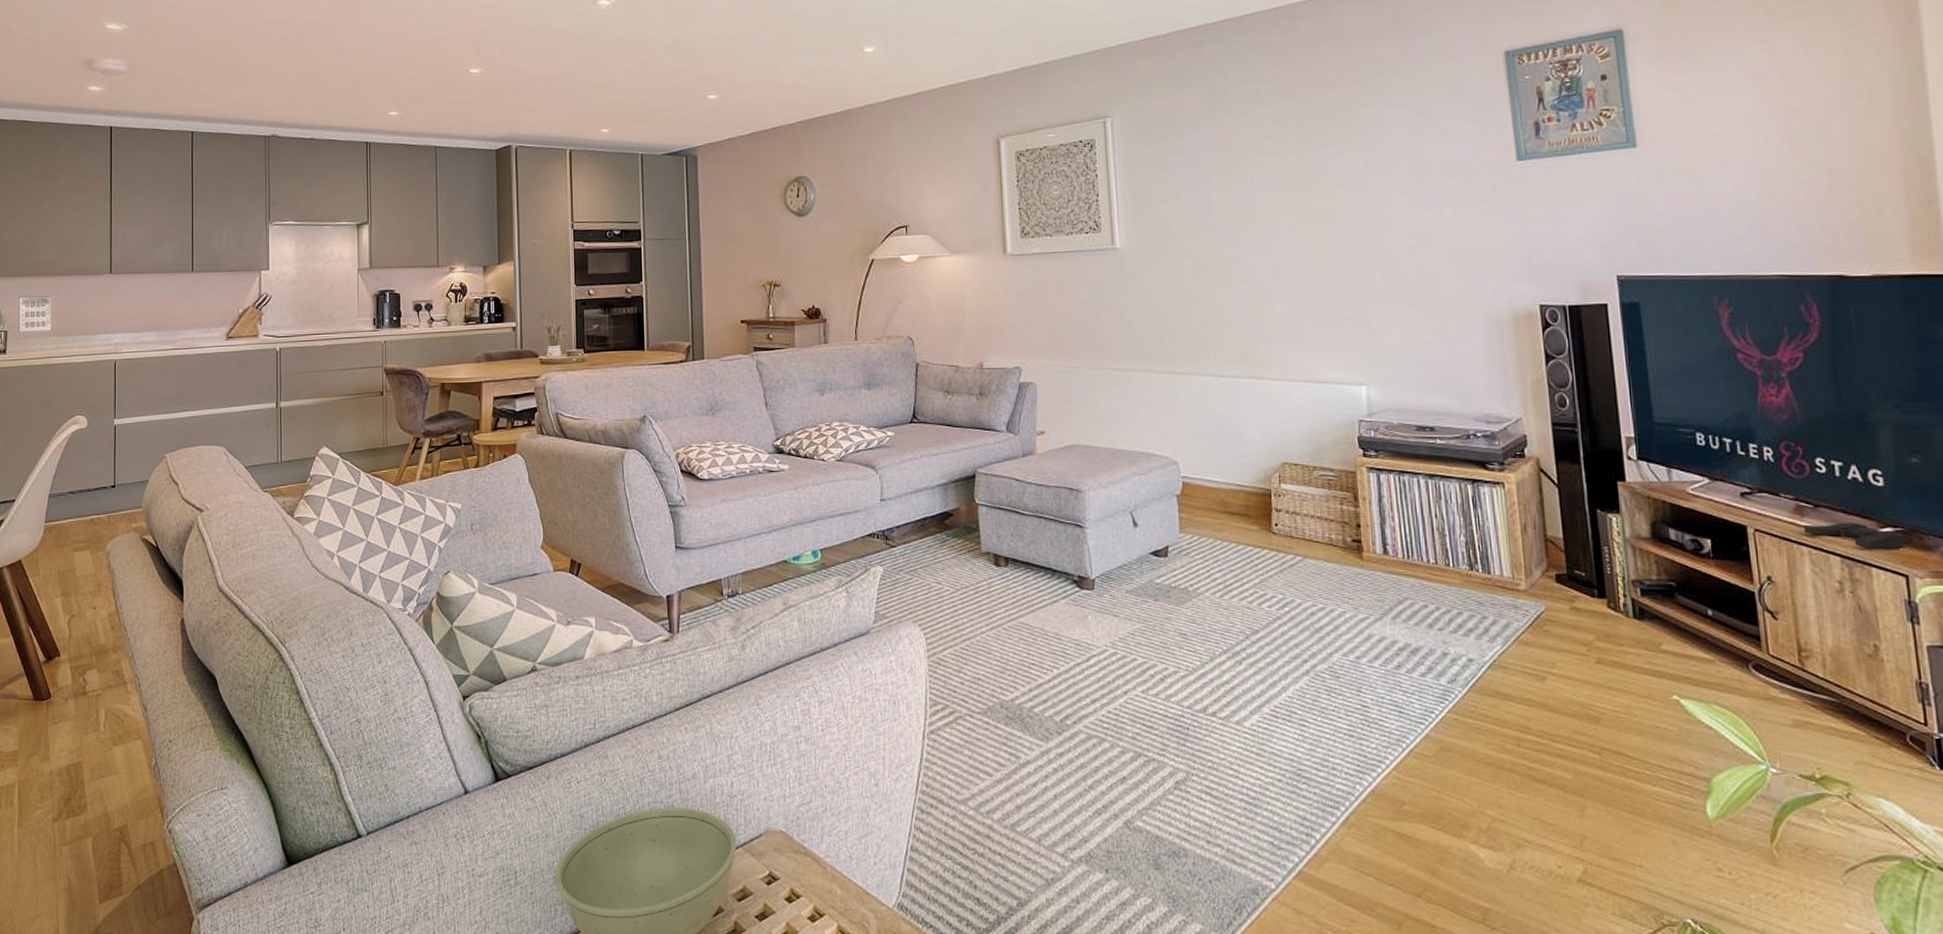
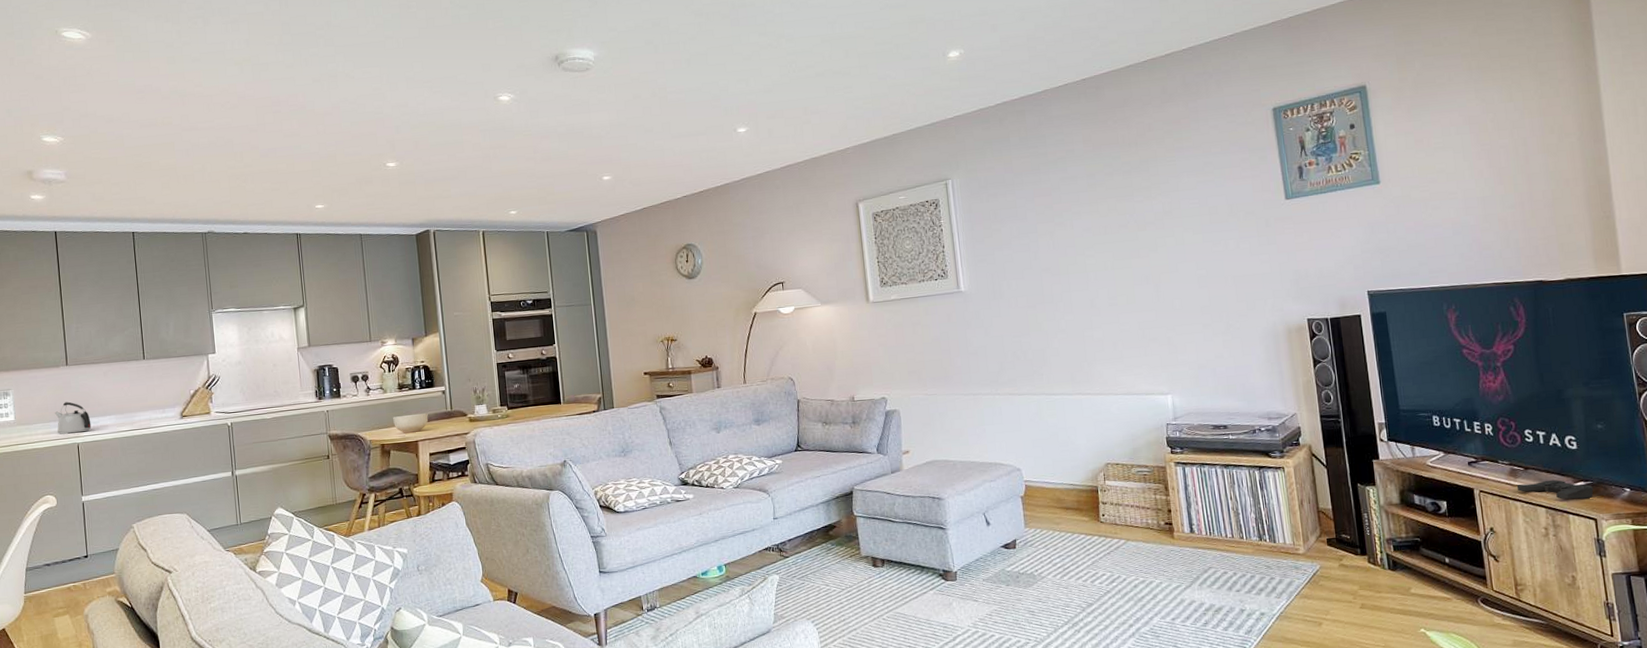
kettle: none [94,313,131,350] -> present [55,401,92,435]
bowl: none [455,350,495,372] -> present [392,412,429,433]

